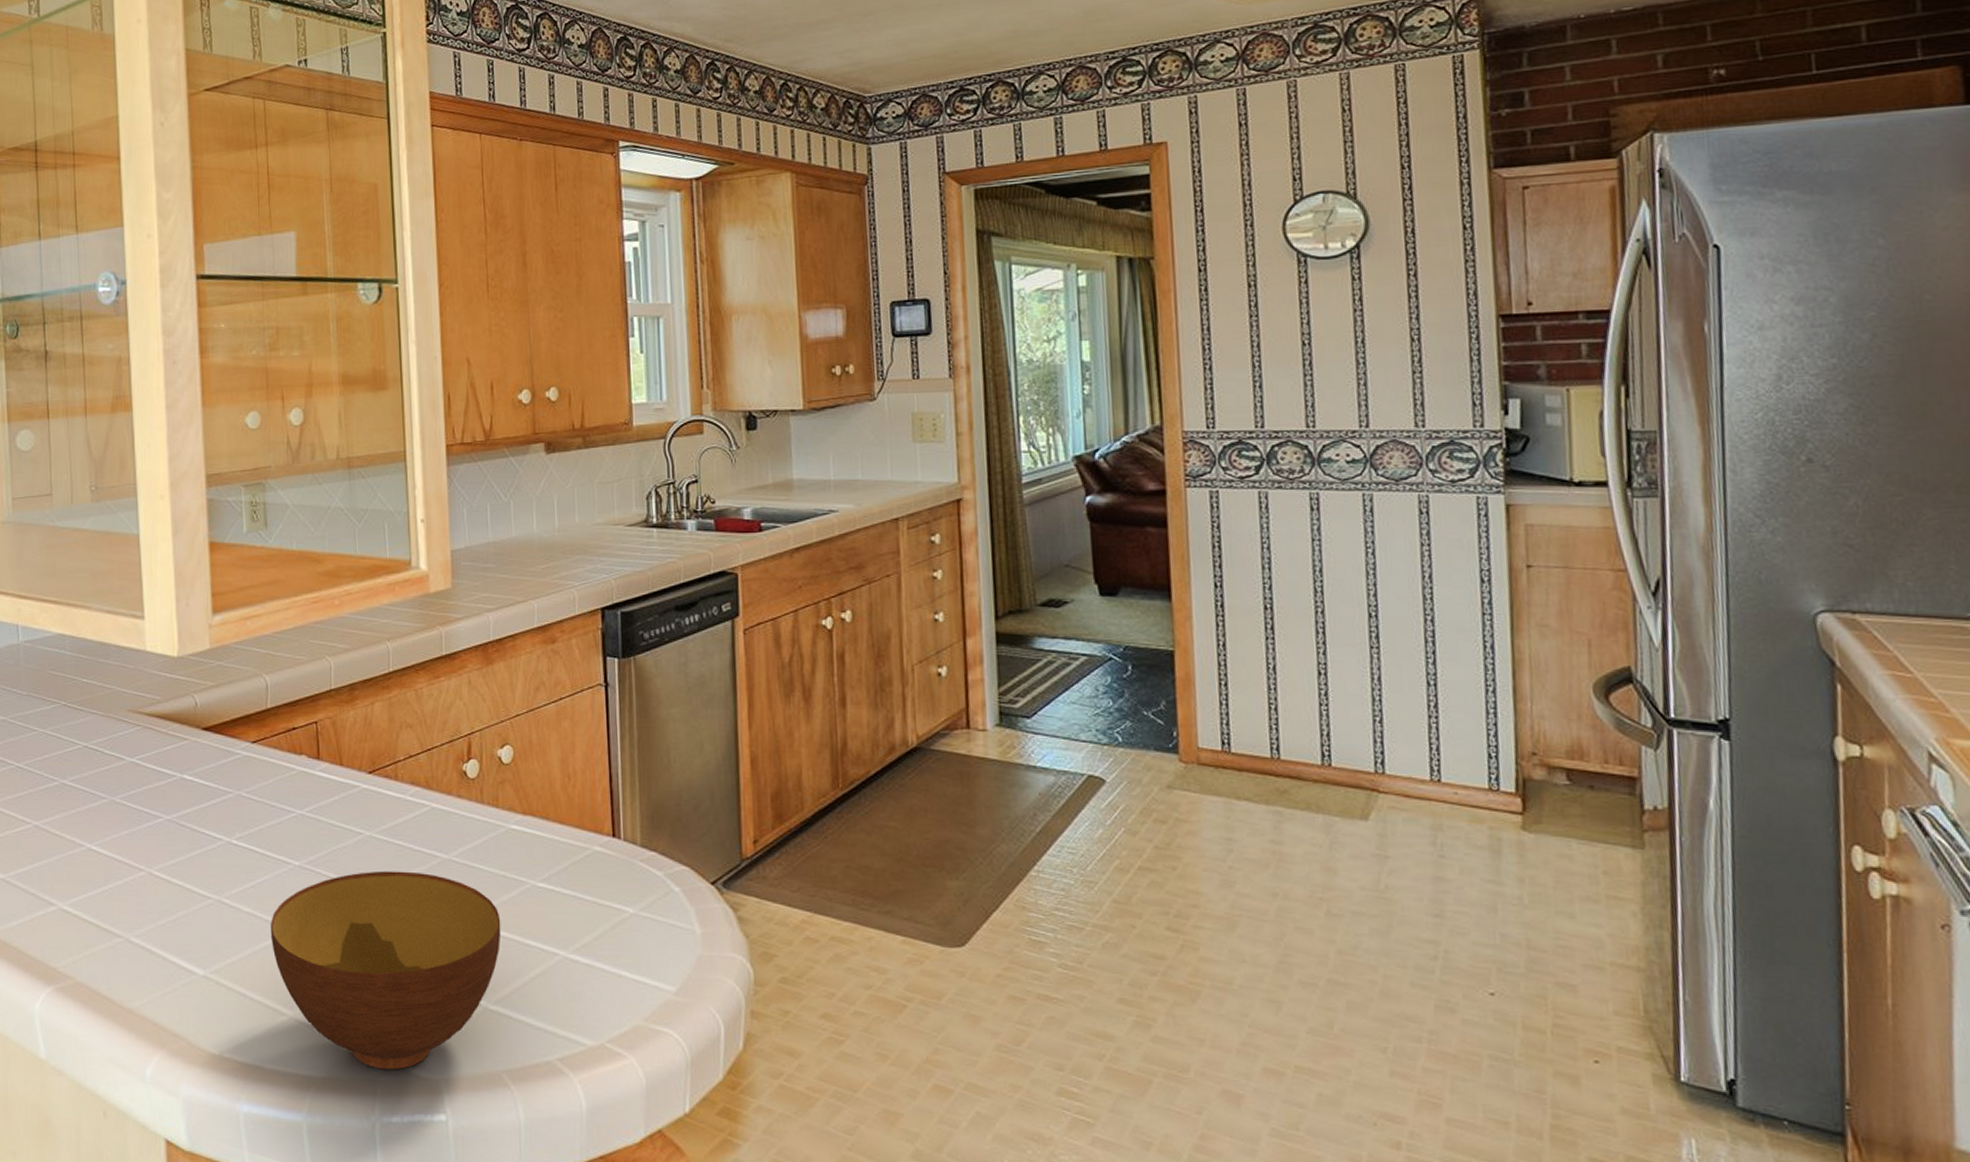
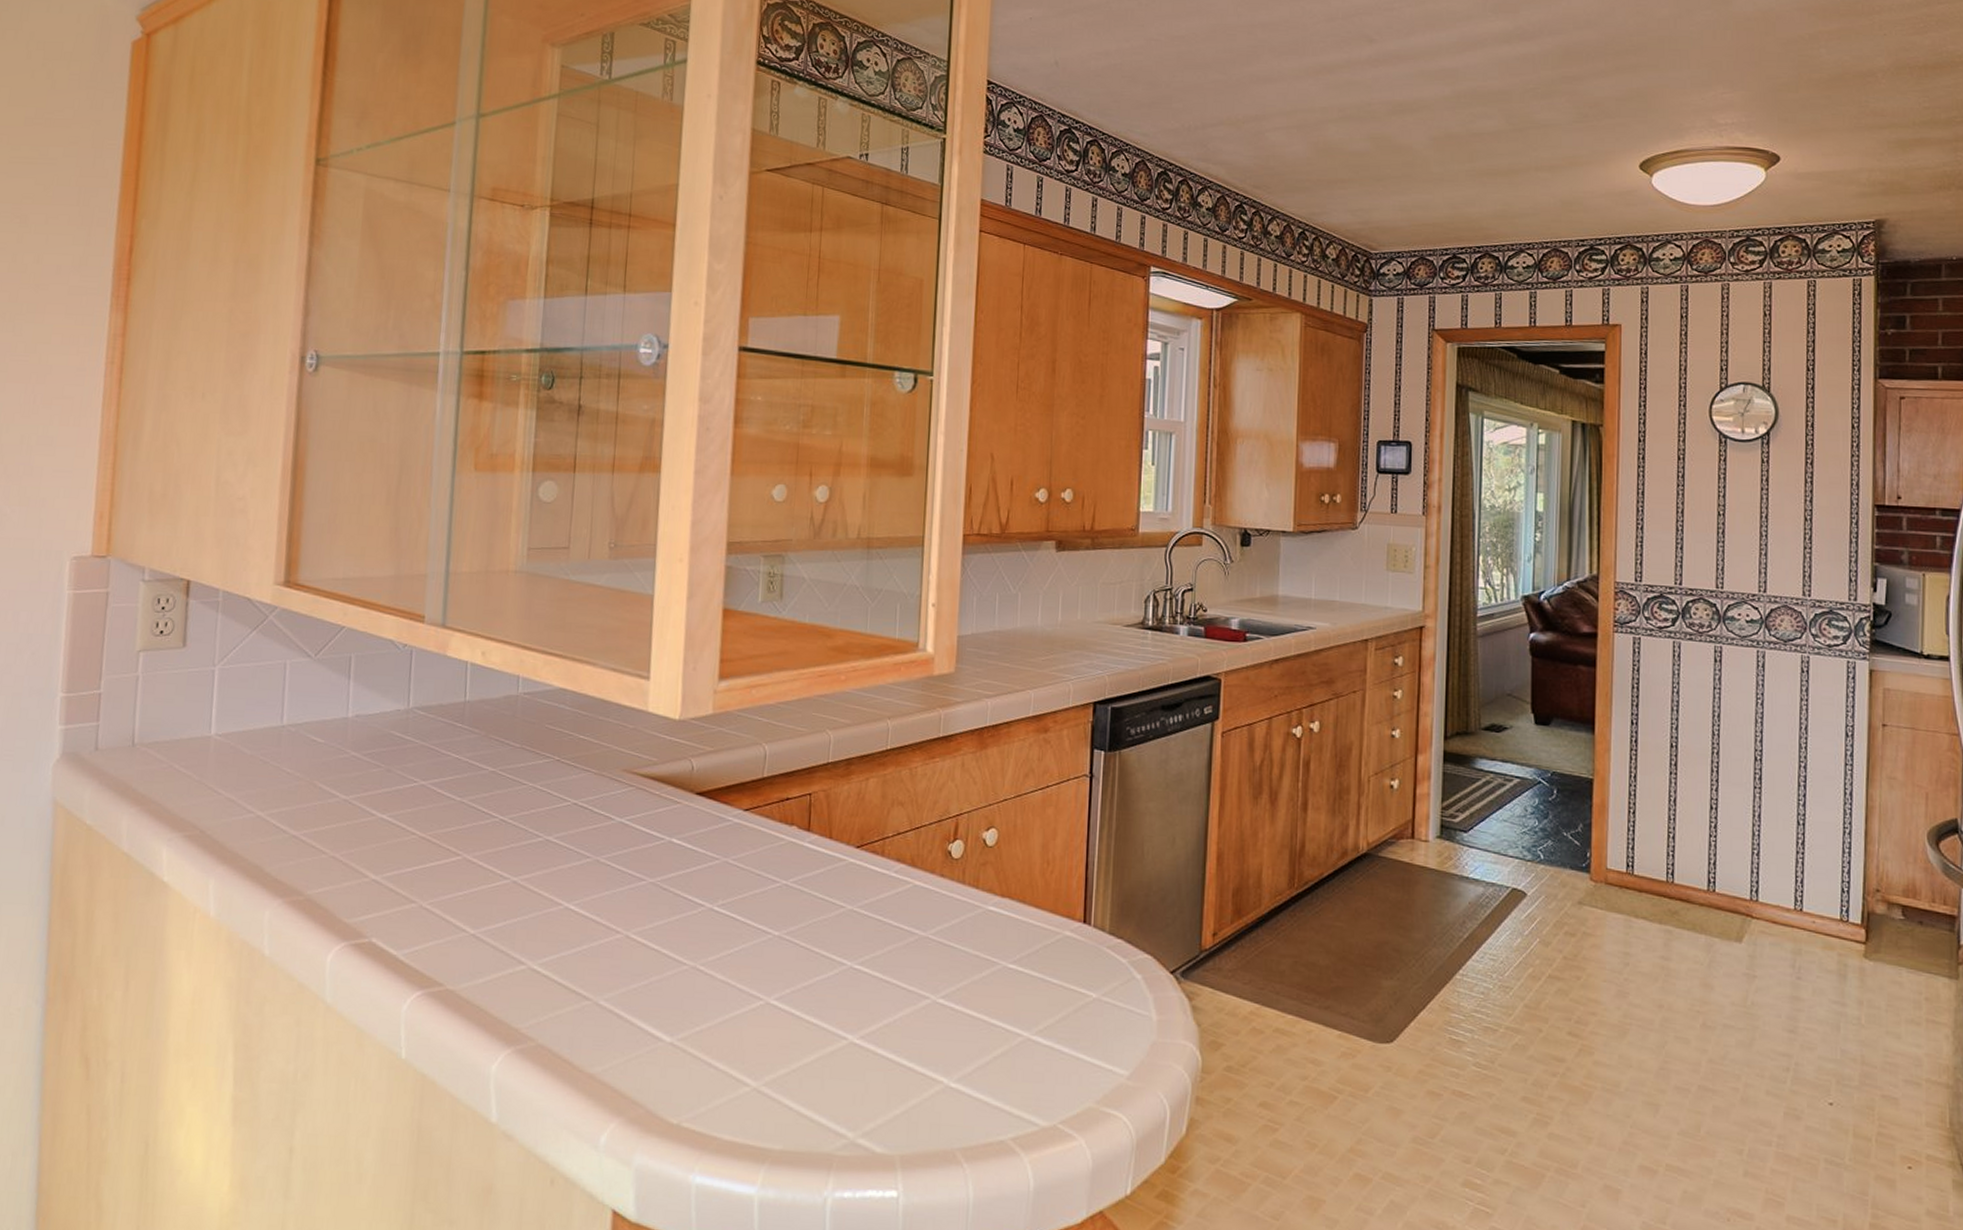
bowl: present [270,870,501,1070] -> none [742,945,970,1145]

